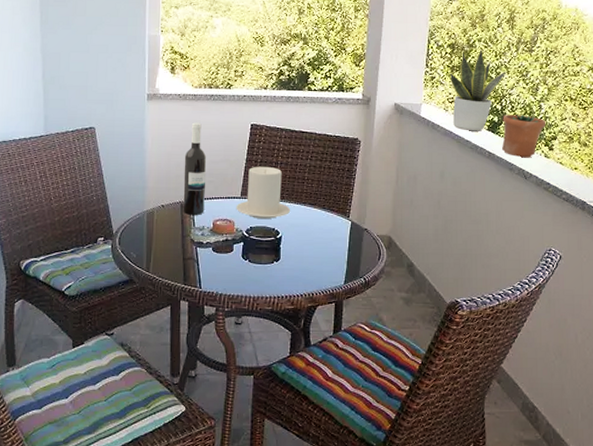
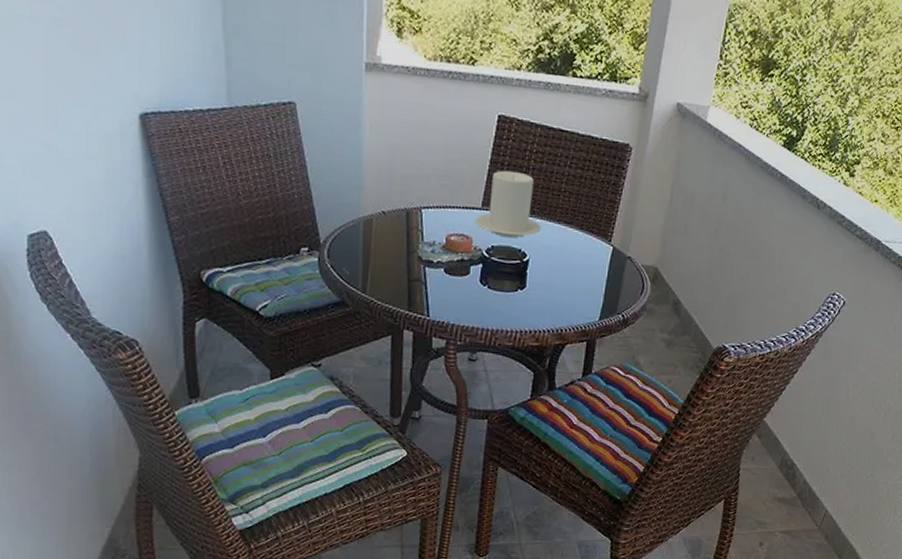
wine bottle: present [183,122,207,215] -> none [409,106,441,227]
potted plant: present [450,49,507,131] -> none [744,41,816,147]
planter: present [502,114,546,158] -> none [797,128,851,184]

